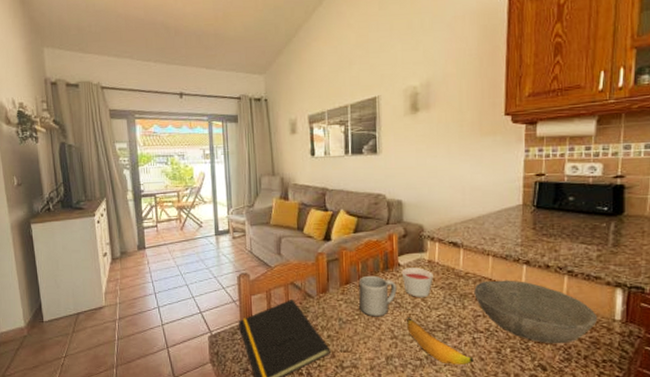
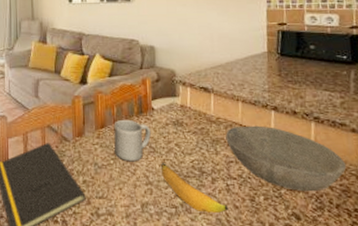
candle: present [401,268,433,297] -> none [155,112,186,142]

